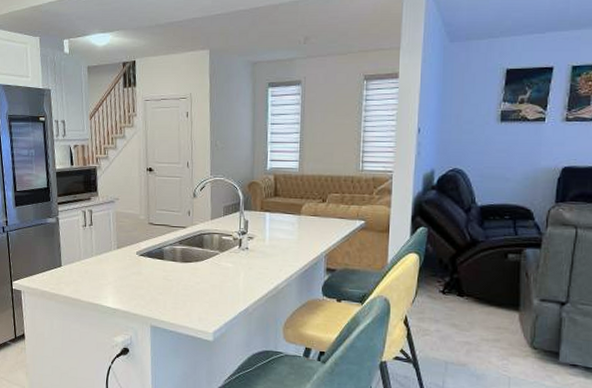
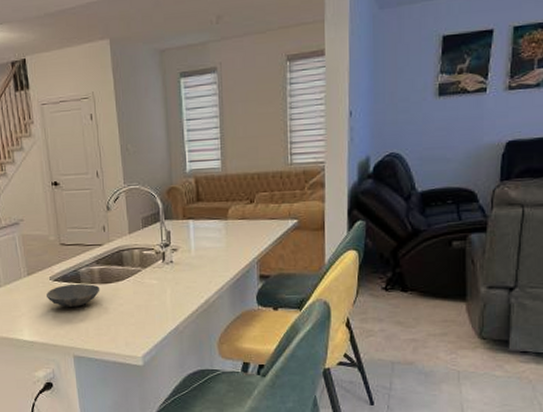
bowl: none [132,259,181,281] -> present [47,283,100,307]

